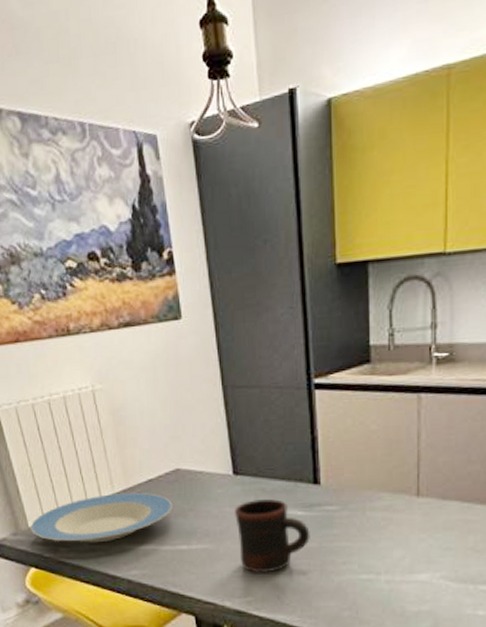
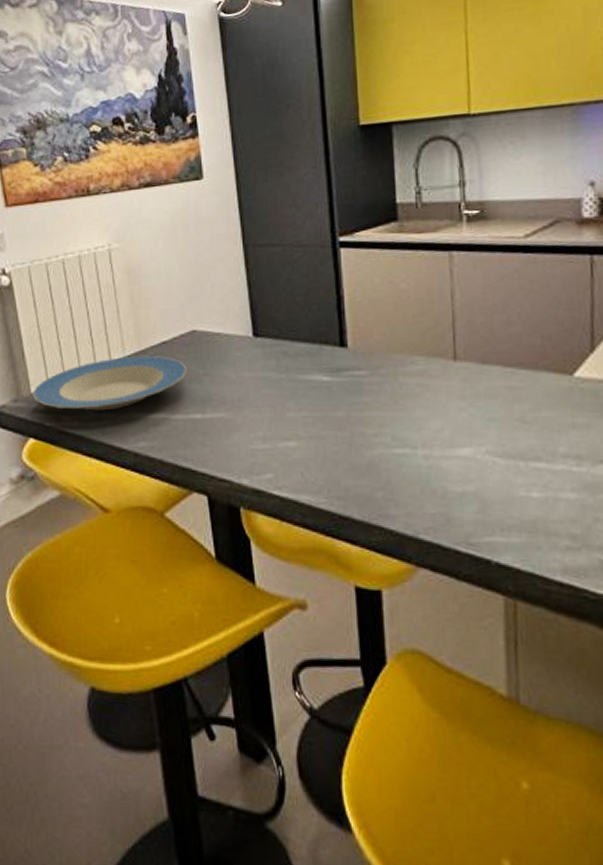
mug: present [235,499,310,573] -> none [254,363,337,446]

